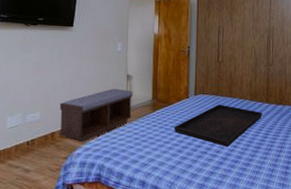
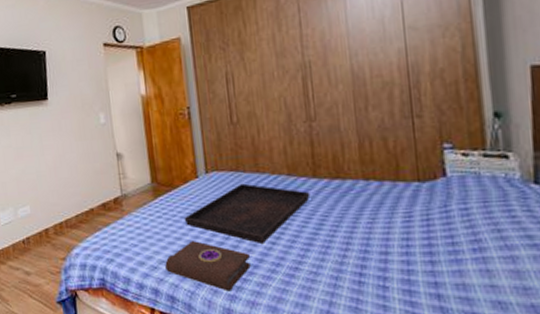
bench: present [59,88,132,142] -> none [48,171,130,240]
book: none [154,144,218,182] -> present [165,241,251,292]

